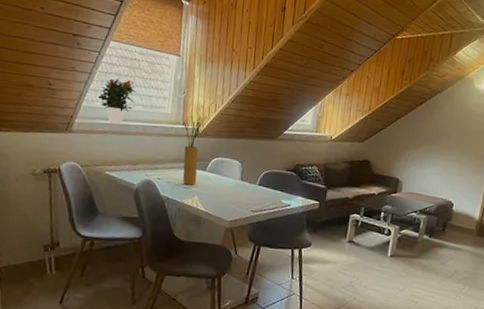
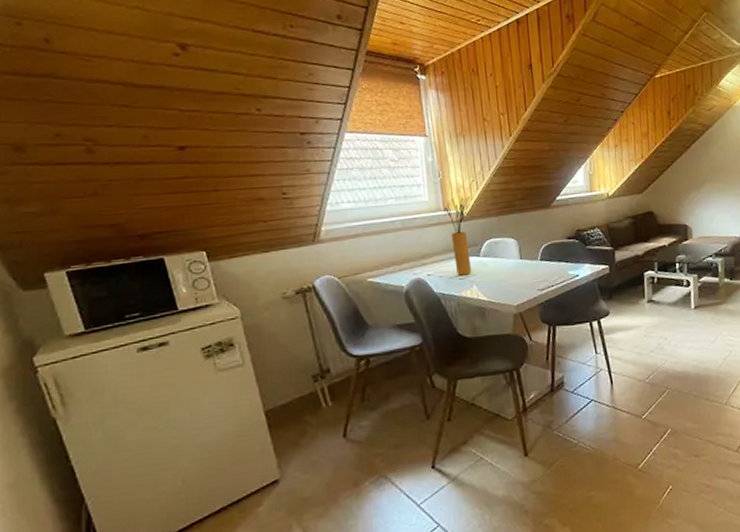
potted flower: present [98,78,137,125] -> none [342,172,386,224]

